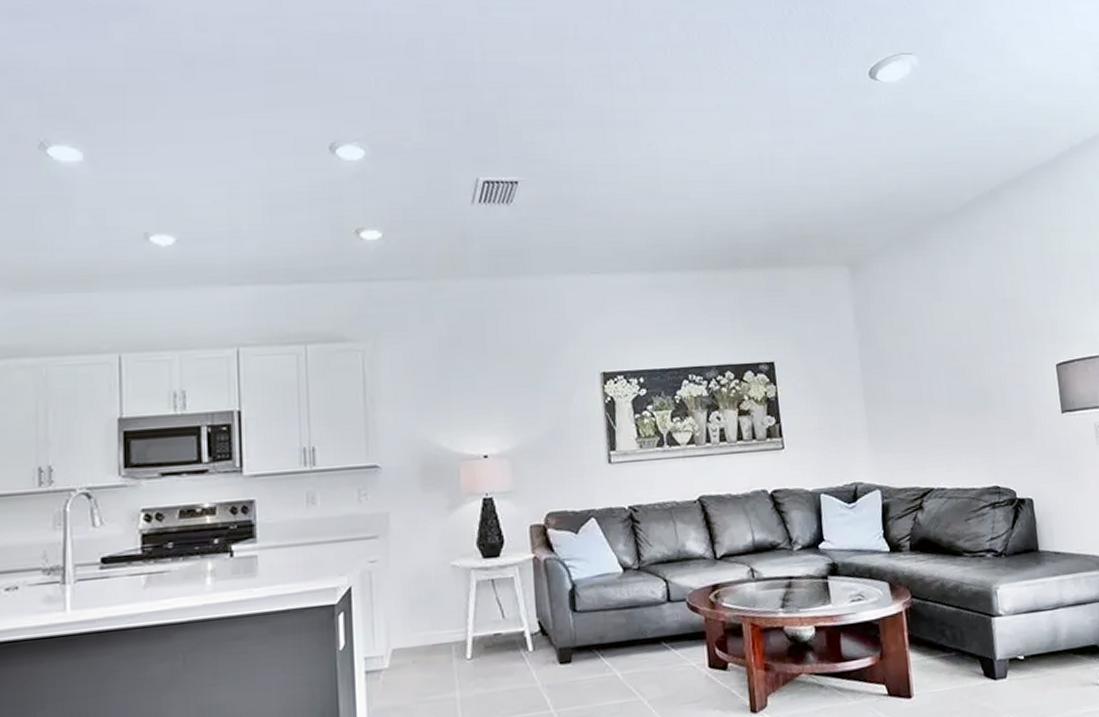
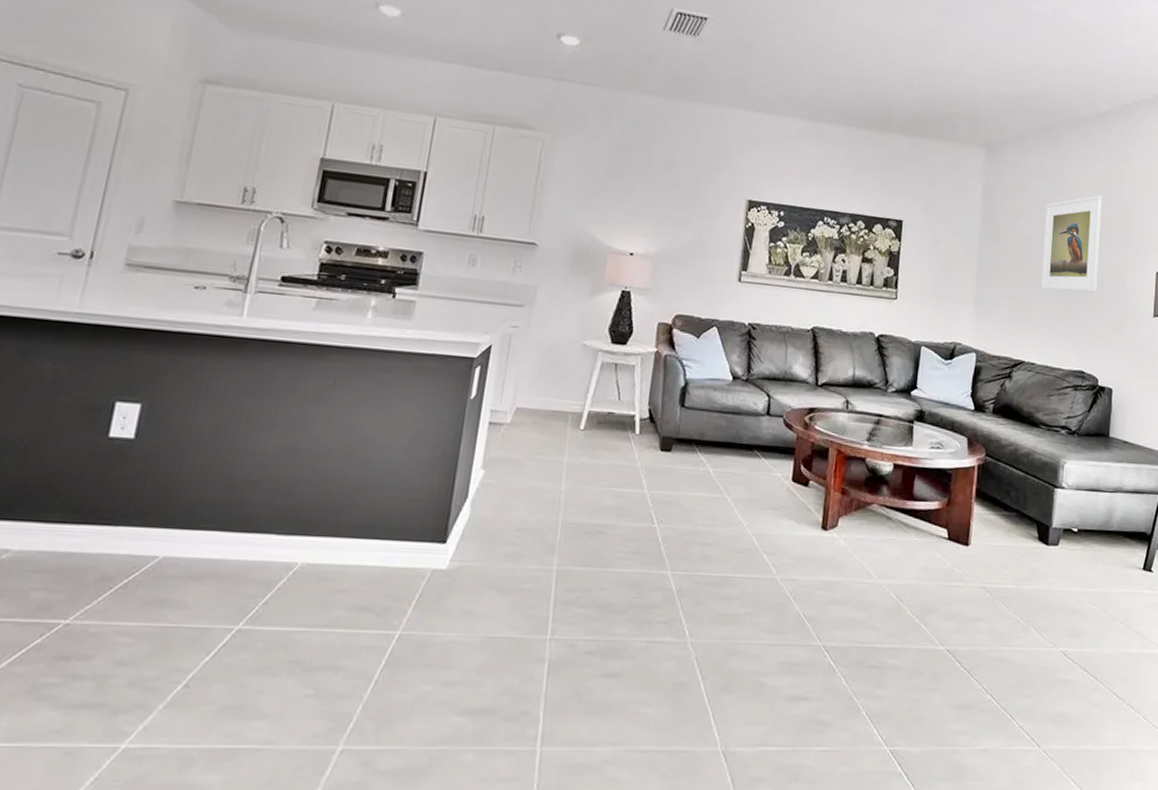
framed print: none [925,292,998,407] -> present [1041,195,1103,292]

